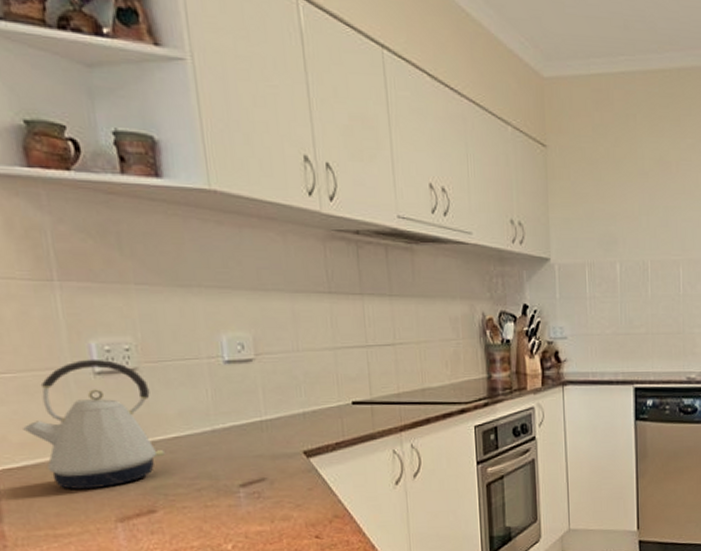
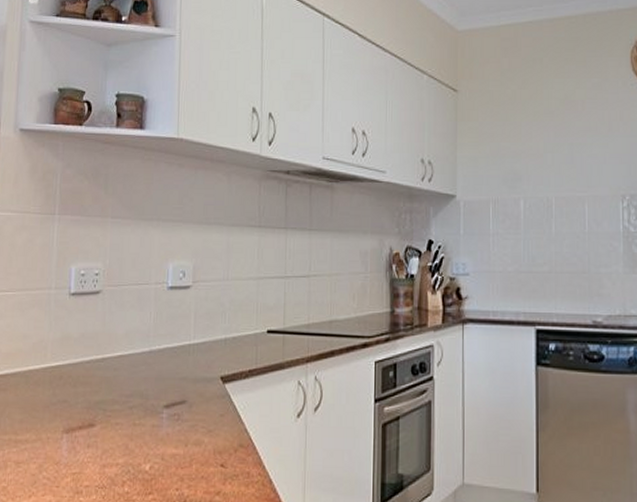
kettle: present [23,359,165,490] -> none [11,281,110,400]

